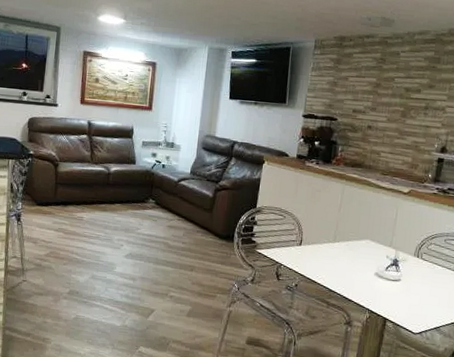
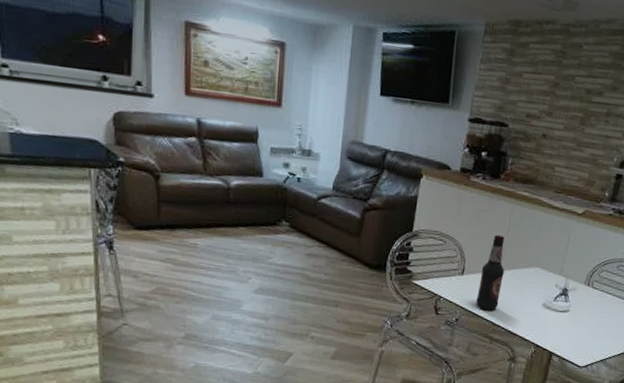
bottle: none [313,210,338,278] -> present [476,234,505,310]

